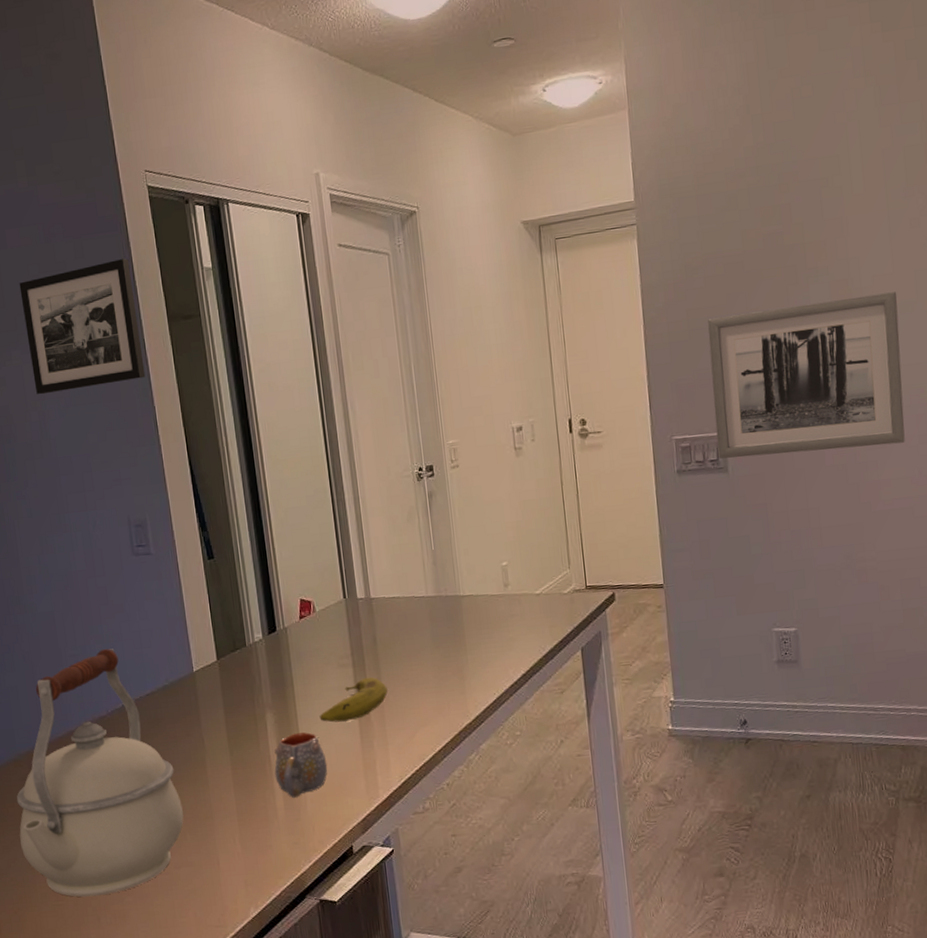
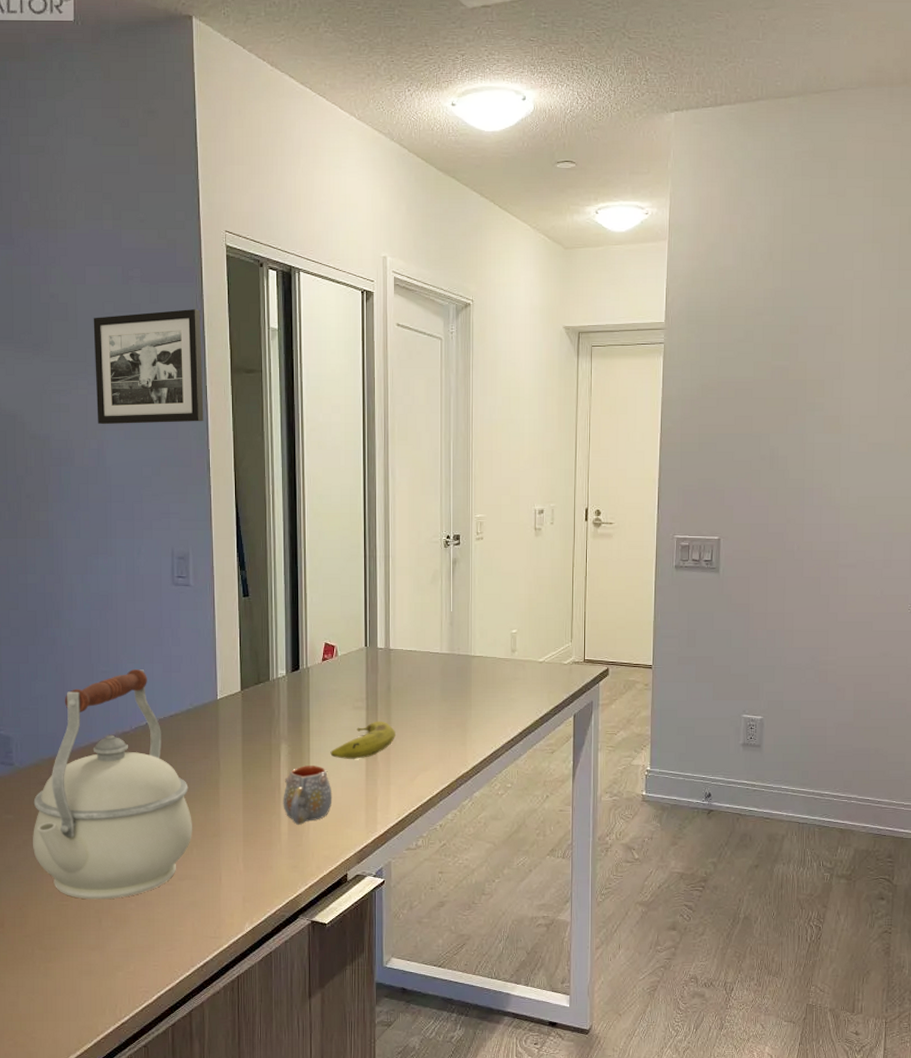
wall art: present [708,292,905,459] -> none [712,433,879,565]

